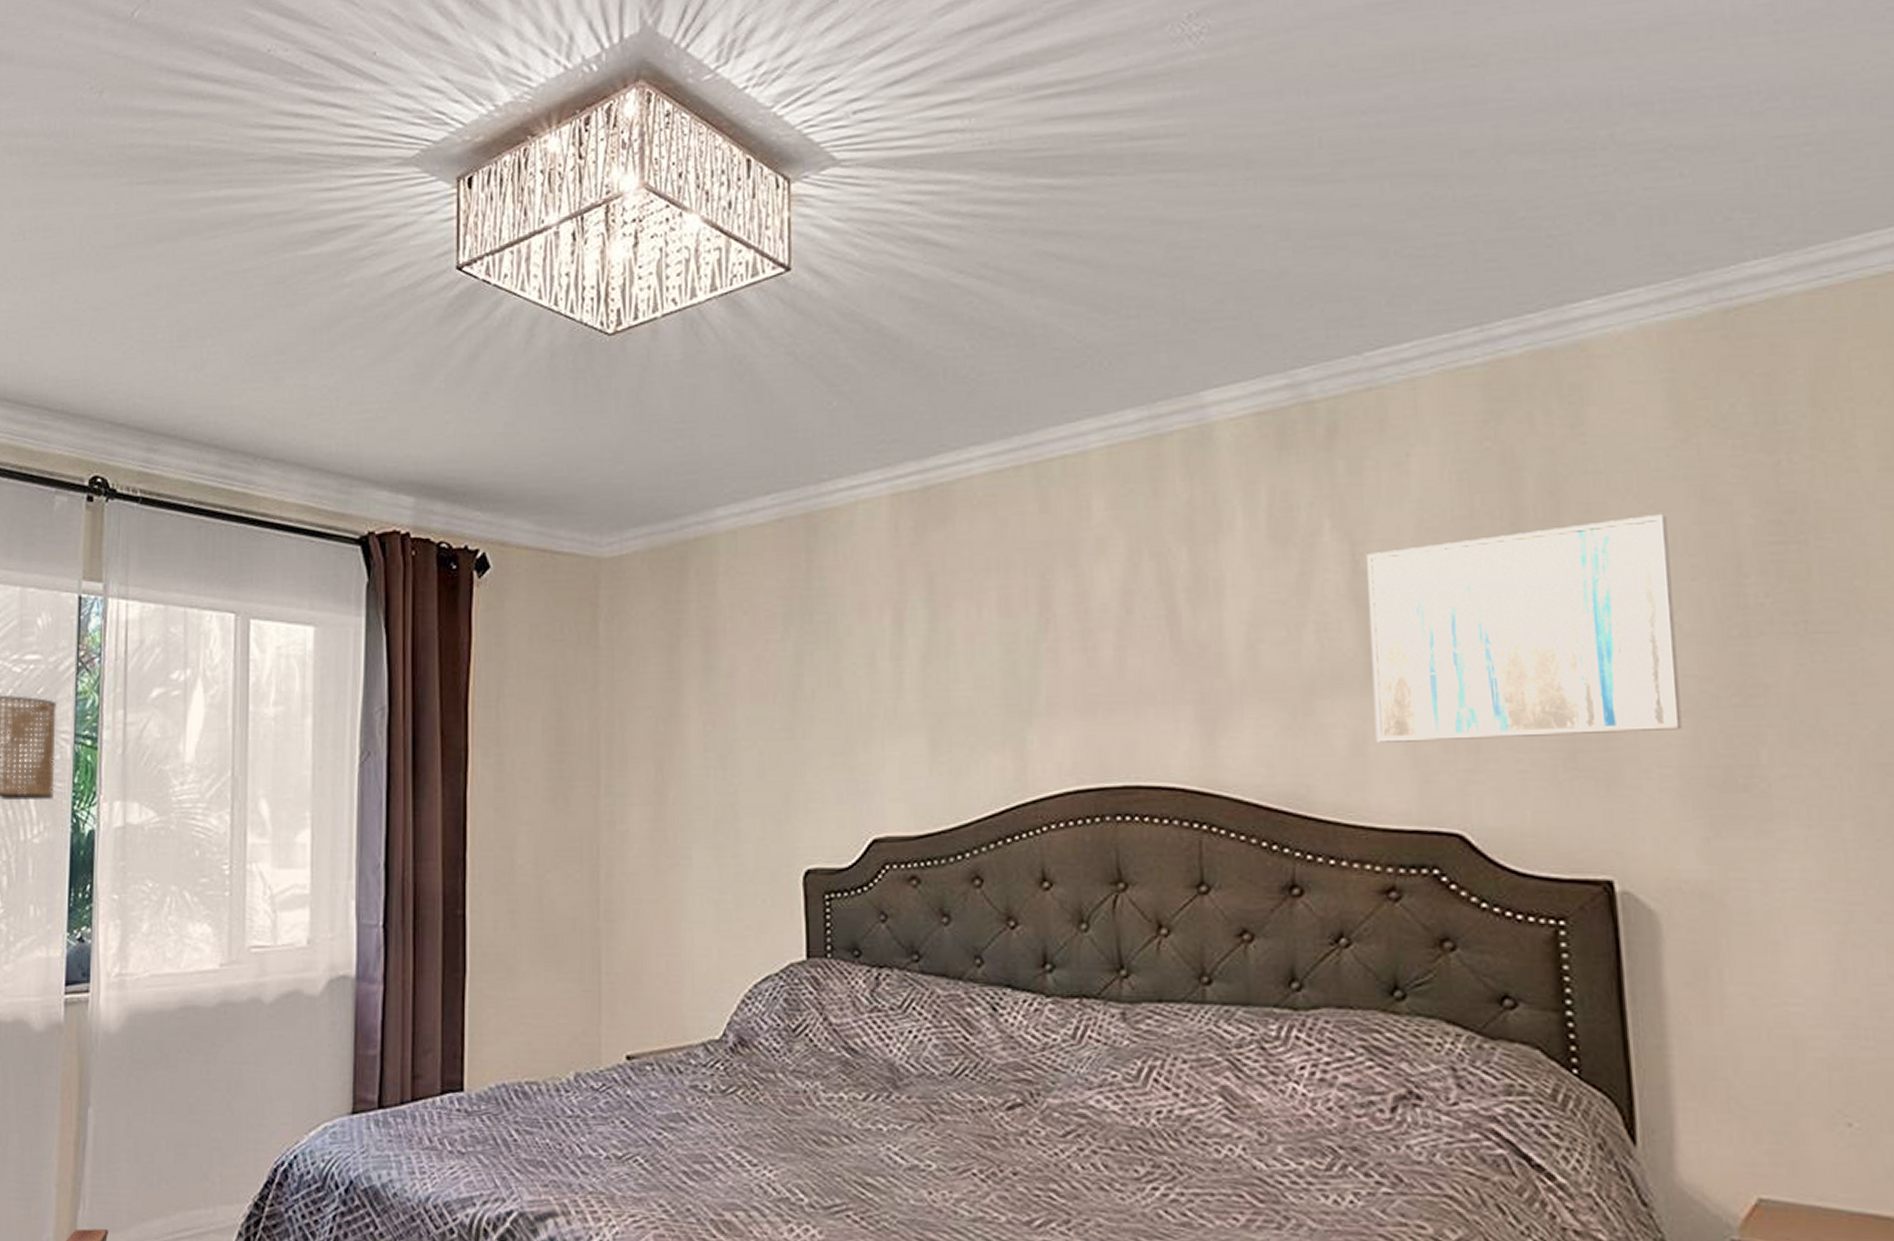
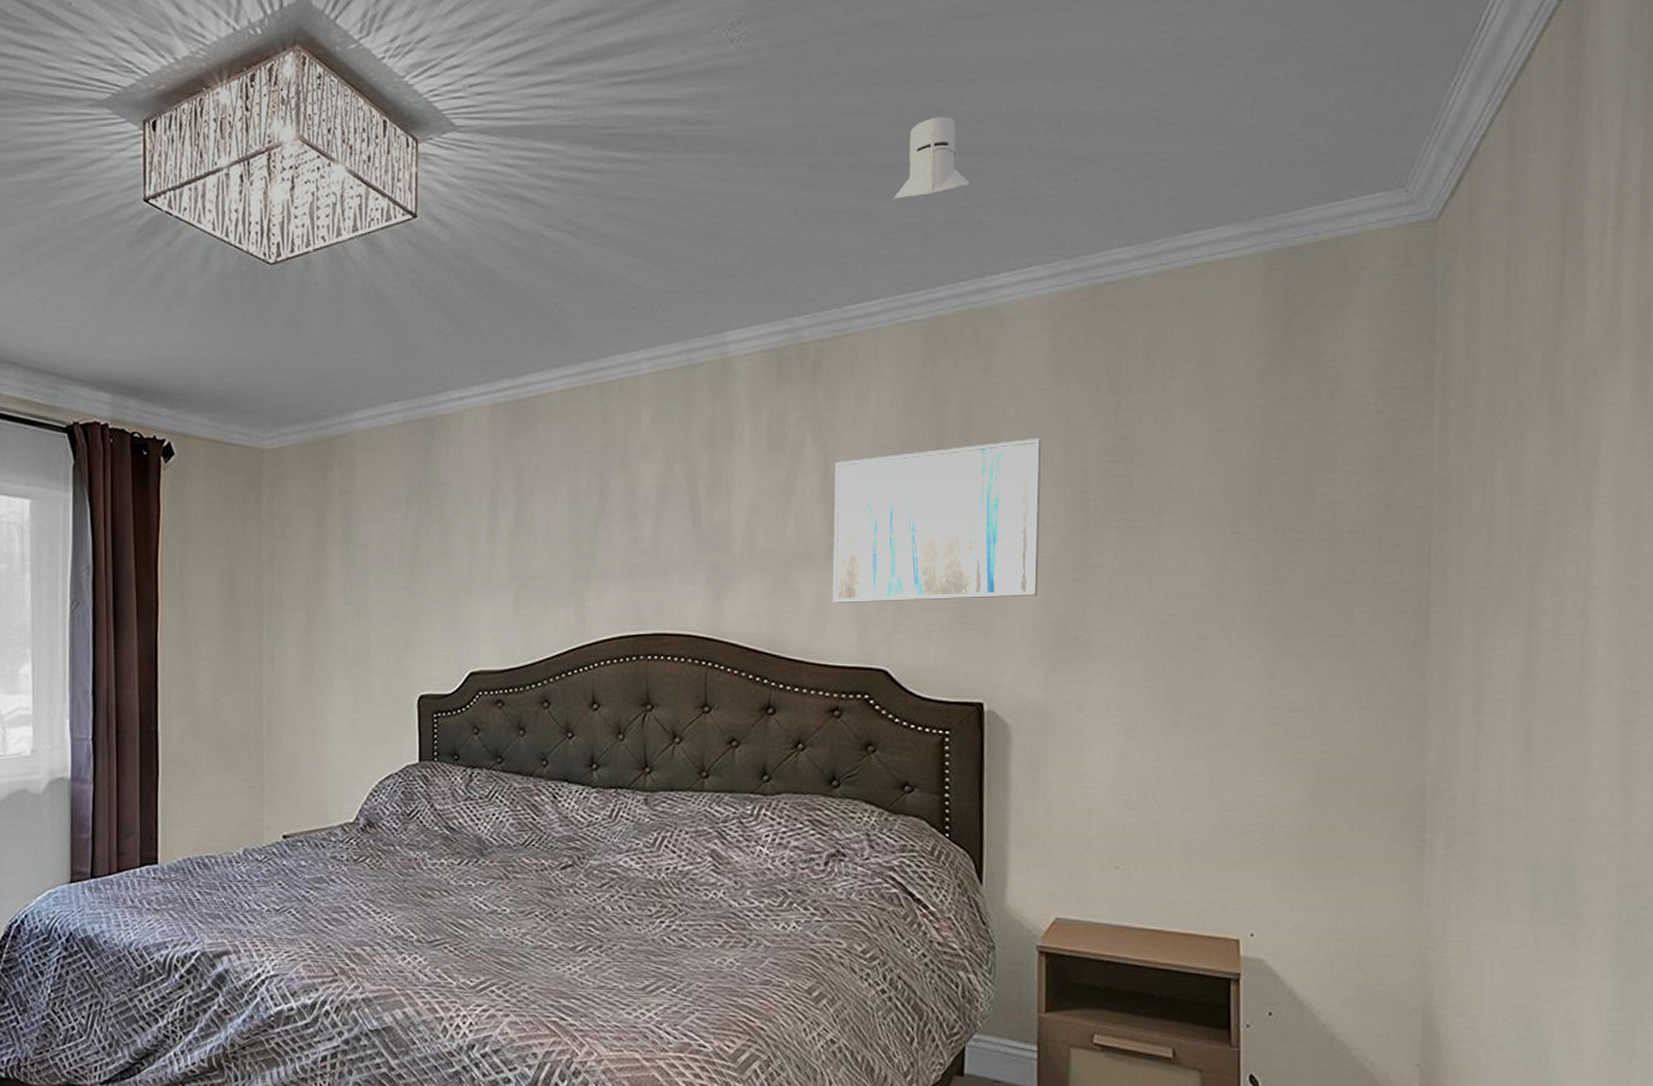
knight helmet: none [1424,108,1531,215] -> present [894,116,971,199]

